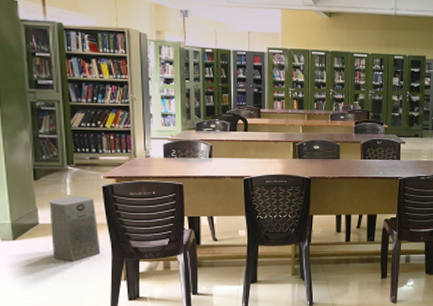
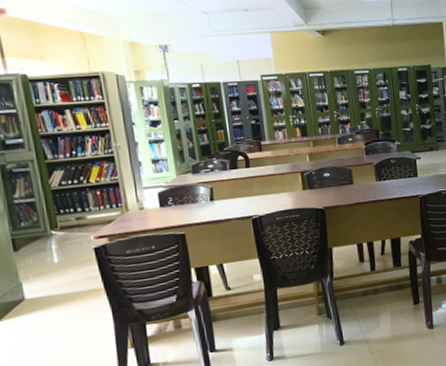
air purifier: present [49,196,101,262] -> none [34,261,101,337]

